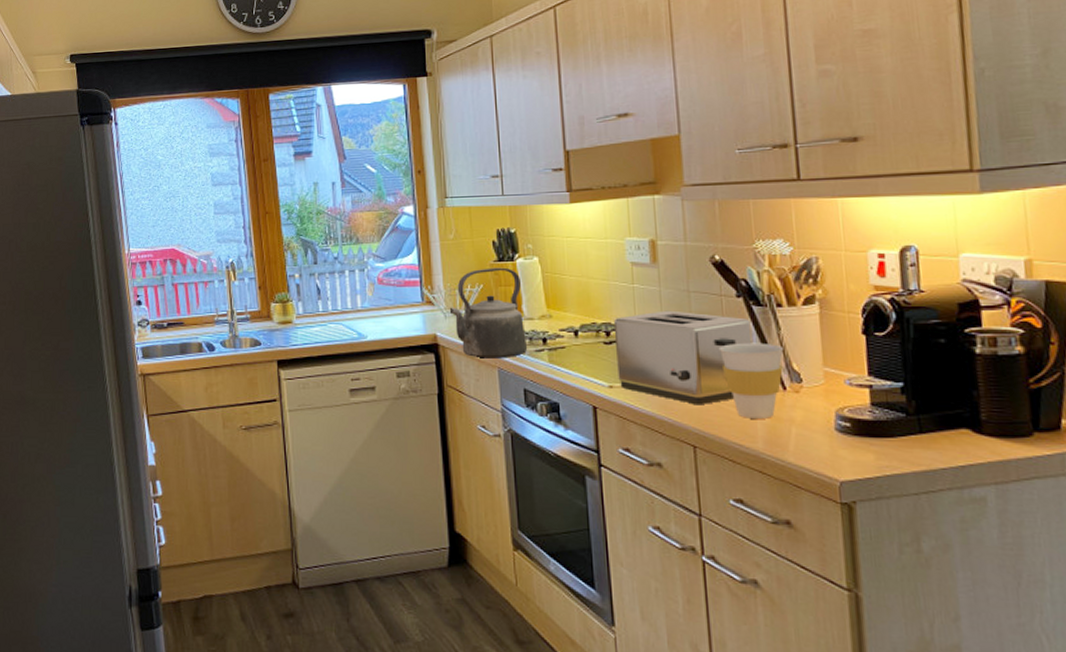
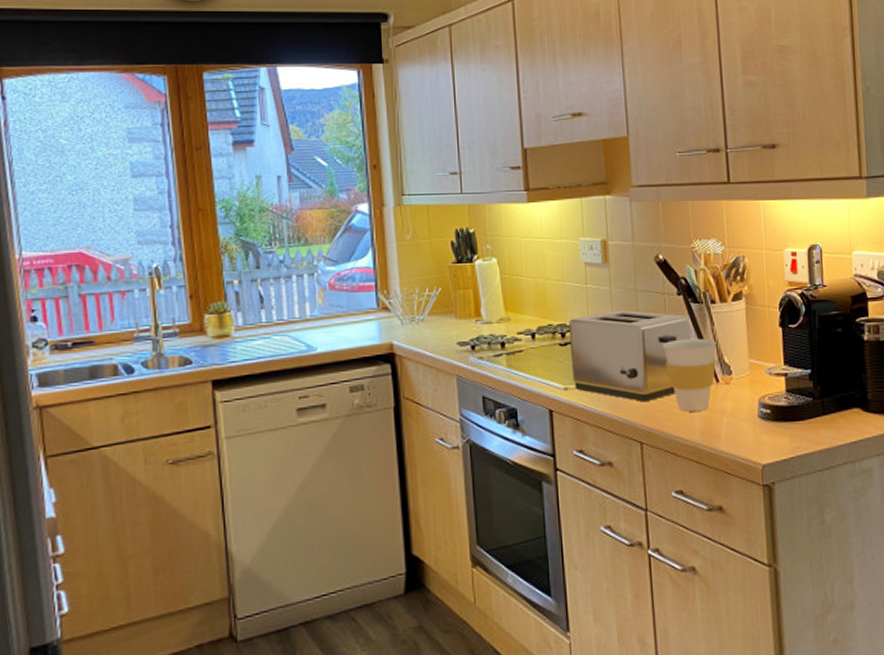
kettle: present [449,267,528,359] -> none [406,269,487,367]

